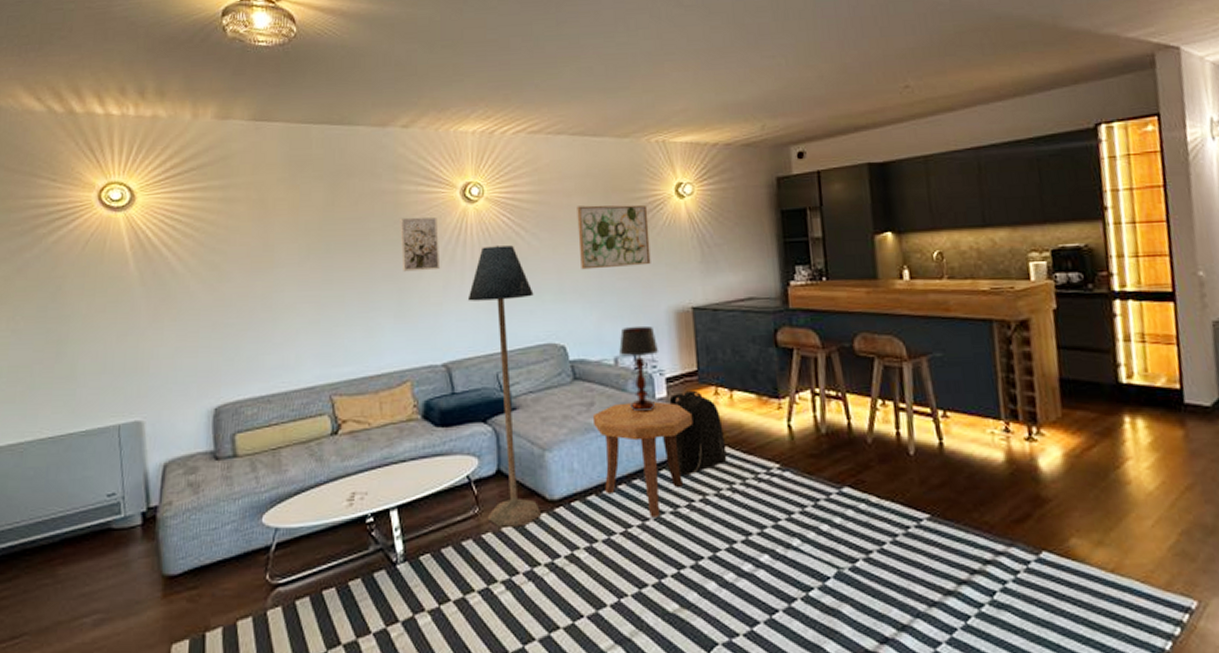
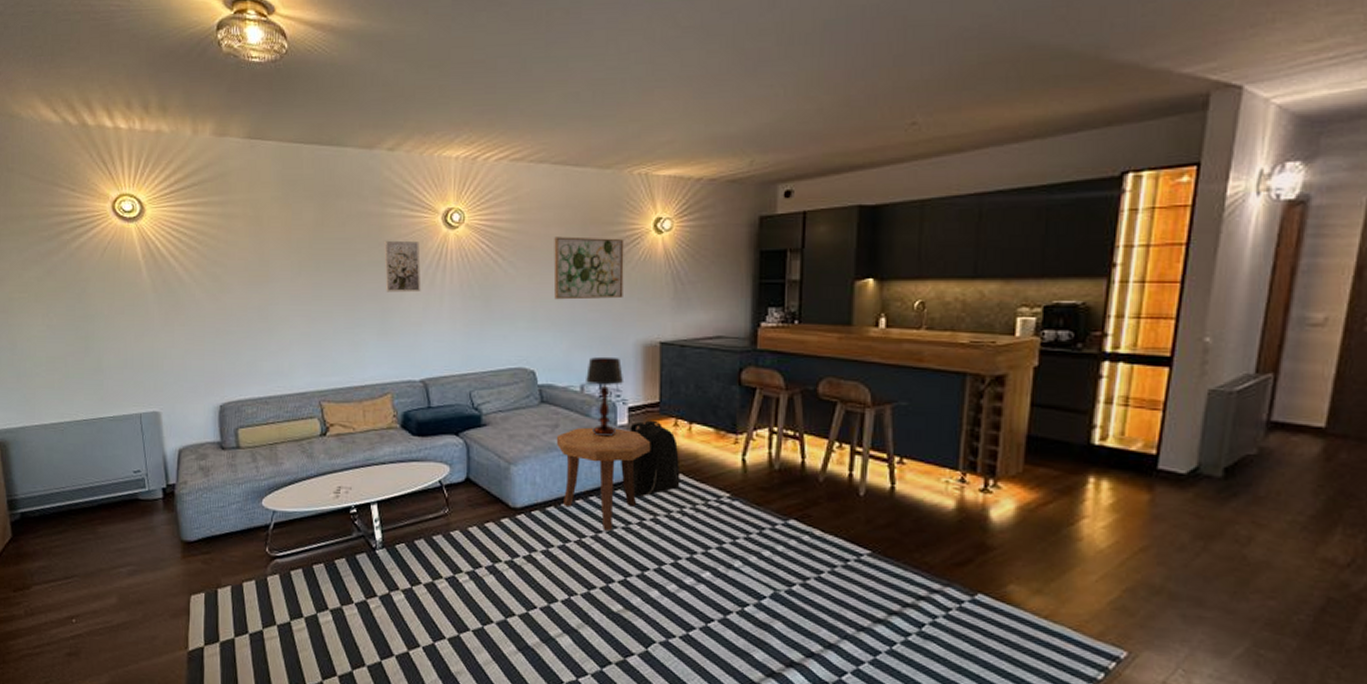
floor lamp: present [467,245,541,527] -> none [445,271,508,528]

